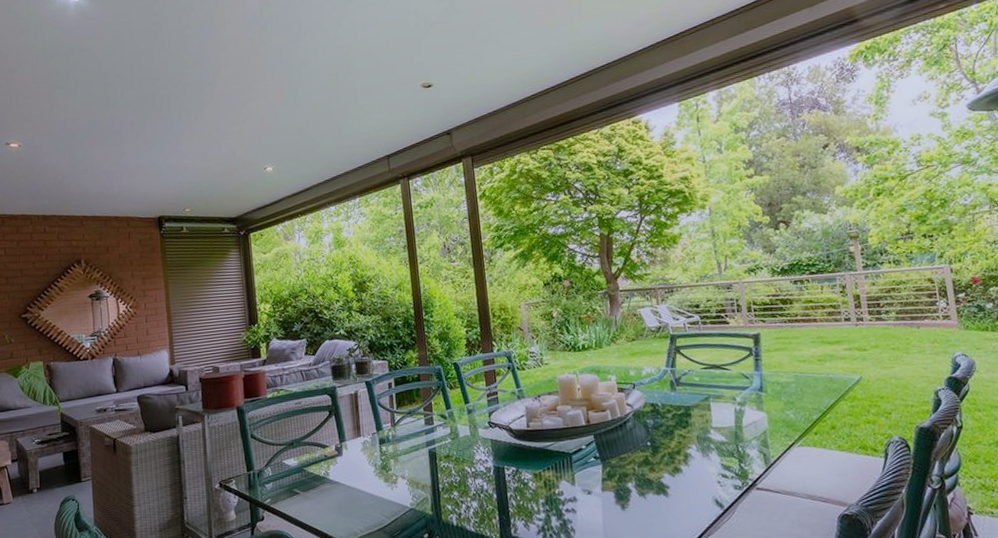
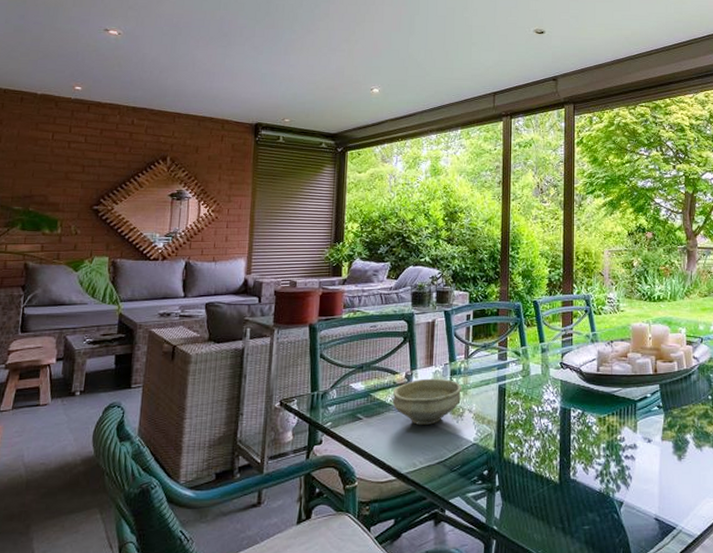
bowl: none [325,448,393,495] -> present [392,378,462,426]

